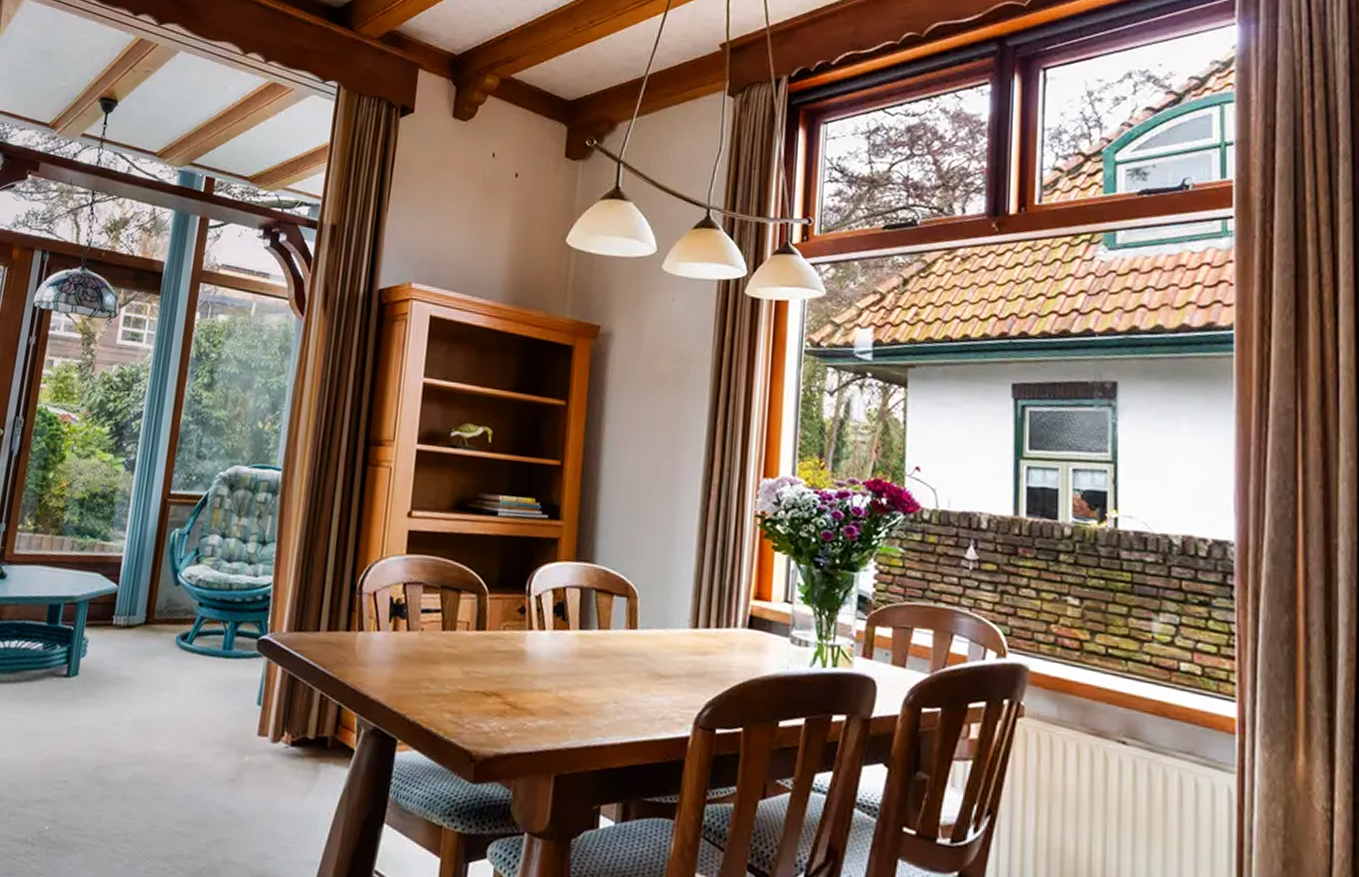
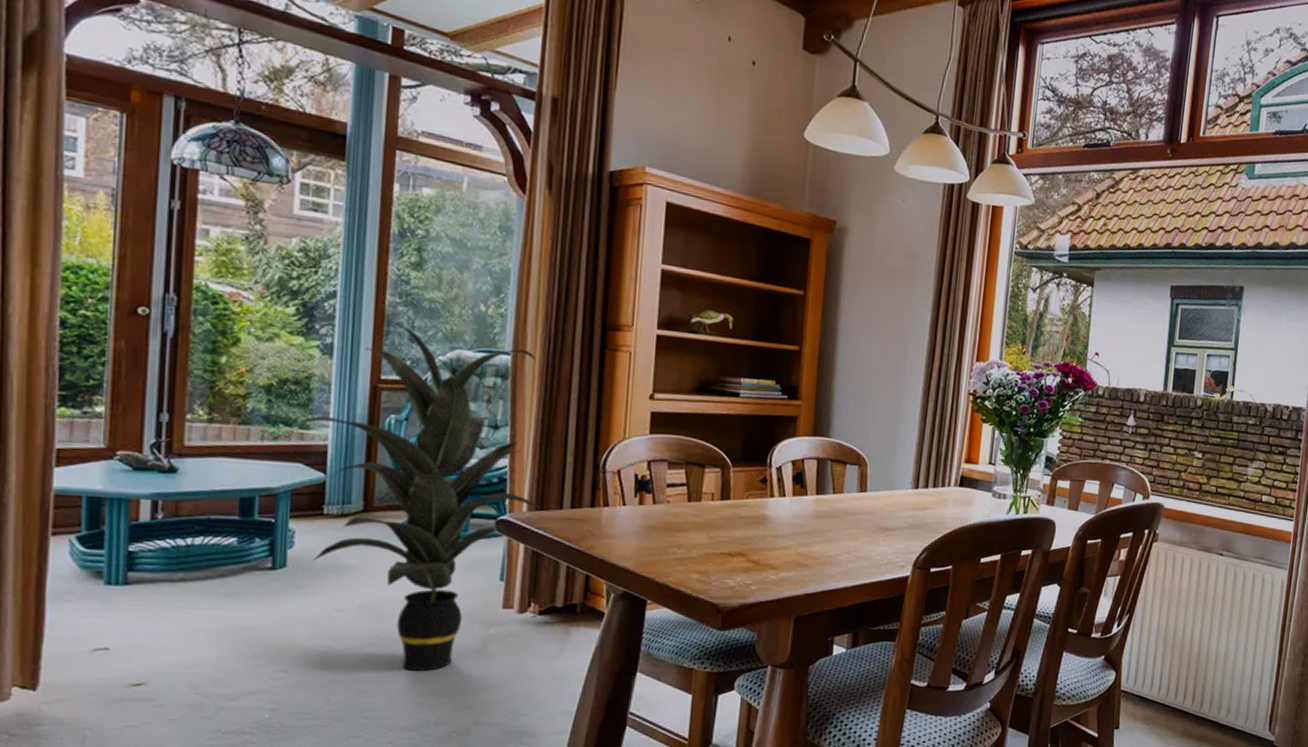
indoor plant: none [99,438,305,797] -> present [295,321,542,671]

